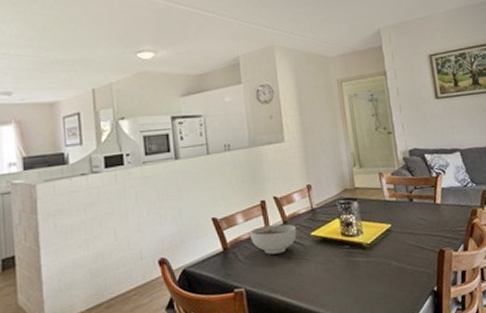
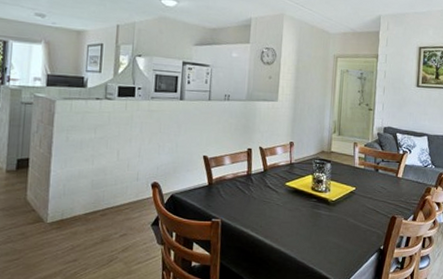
bowl: present [250,224,297,255] -> none [234,170,274,196]

